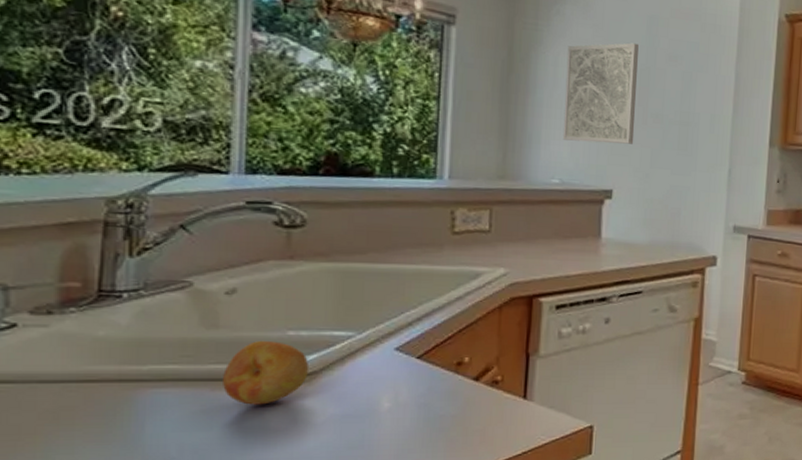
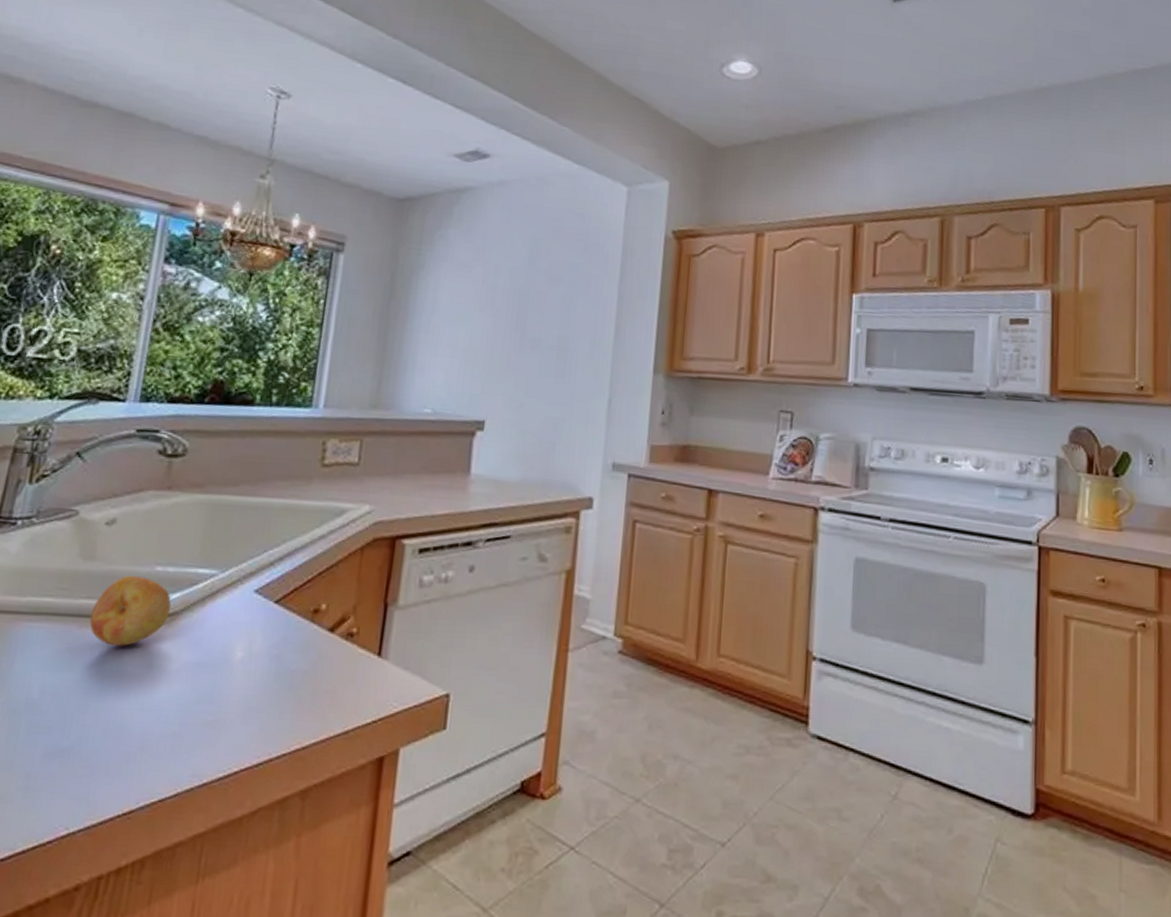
wall art: present [562,43,639,144] -> none [437,265,519,371]

